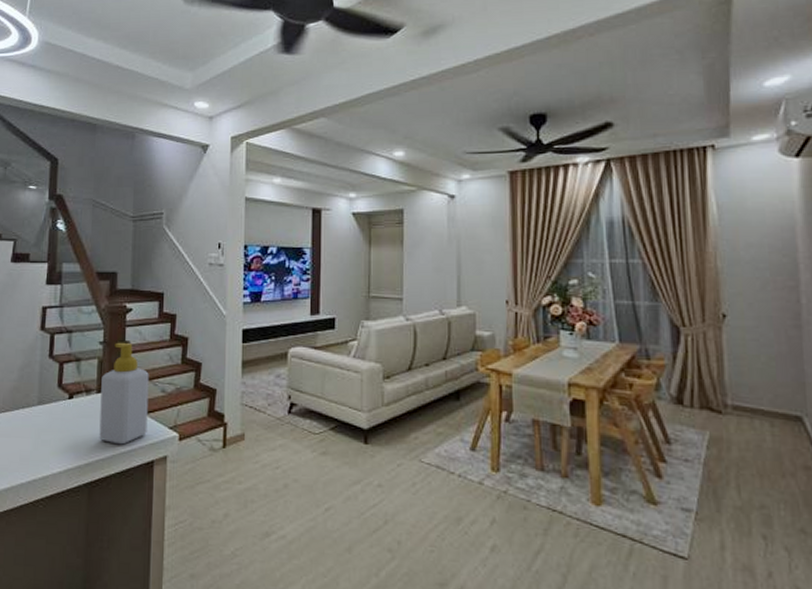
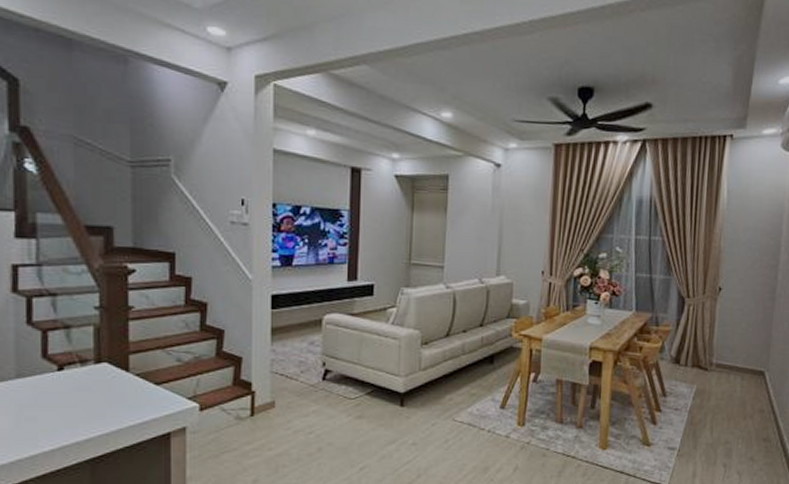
soap bottle: present [99,342,149,445] -> none [100,307,161,418]

